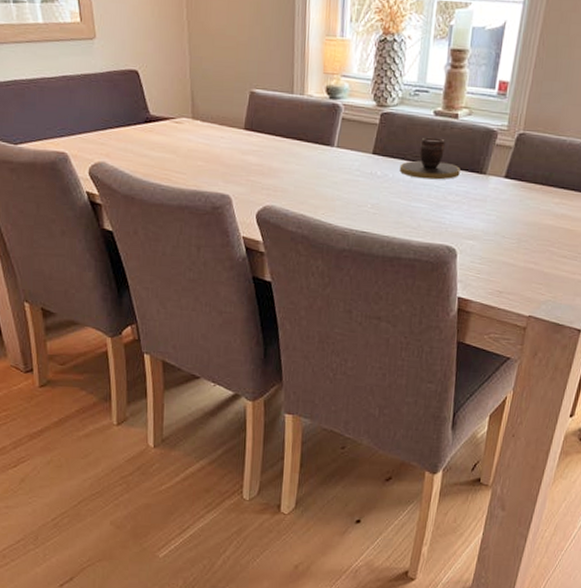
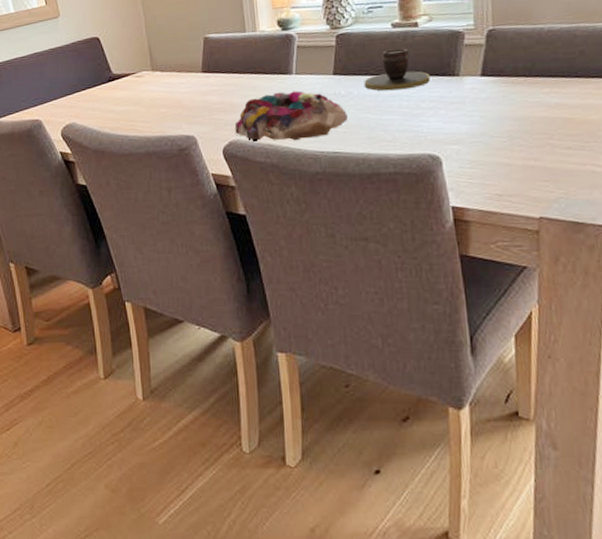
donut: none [270,163,380,215] -> present [234,91,348,141]

